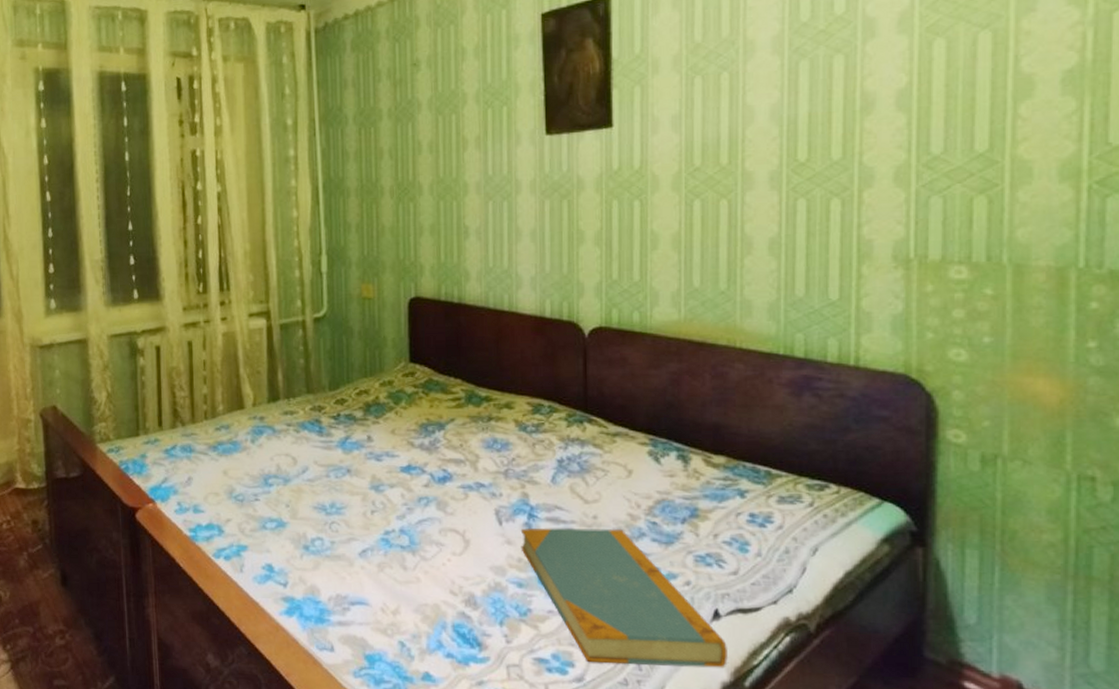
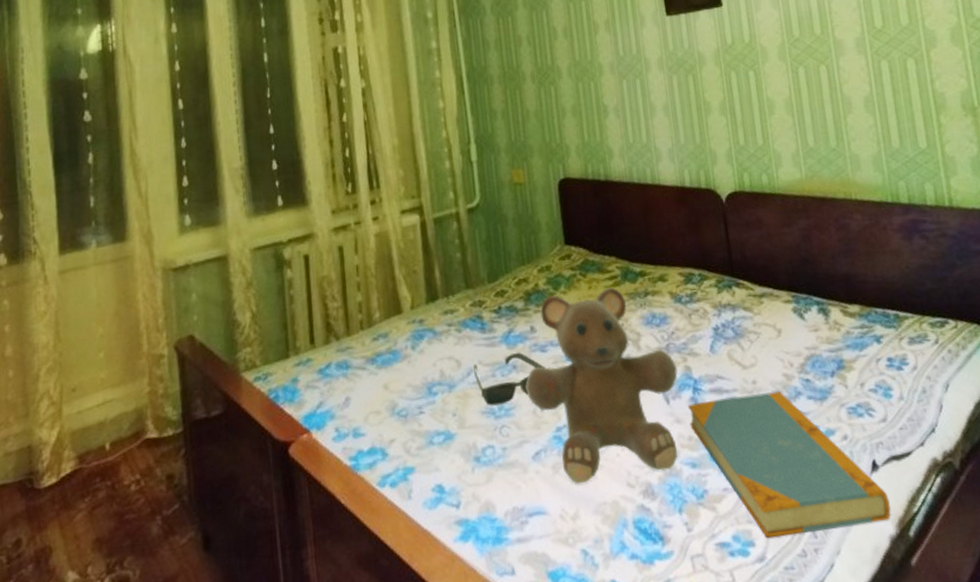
glasses: none [309,458,379,503] -> present [473,352,546,406]
teddy bear: none [358,408,515,585] -> present [525,287,678,484]

